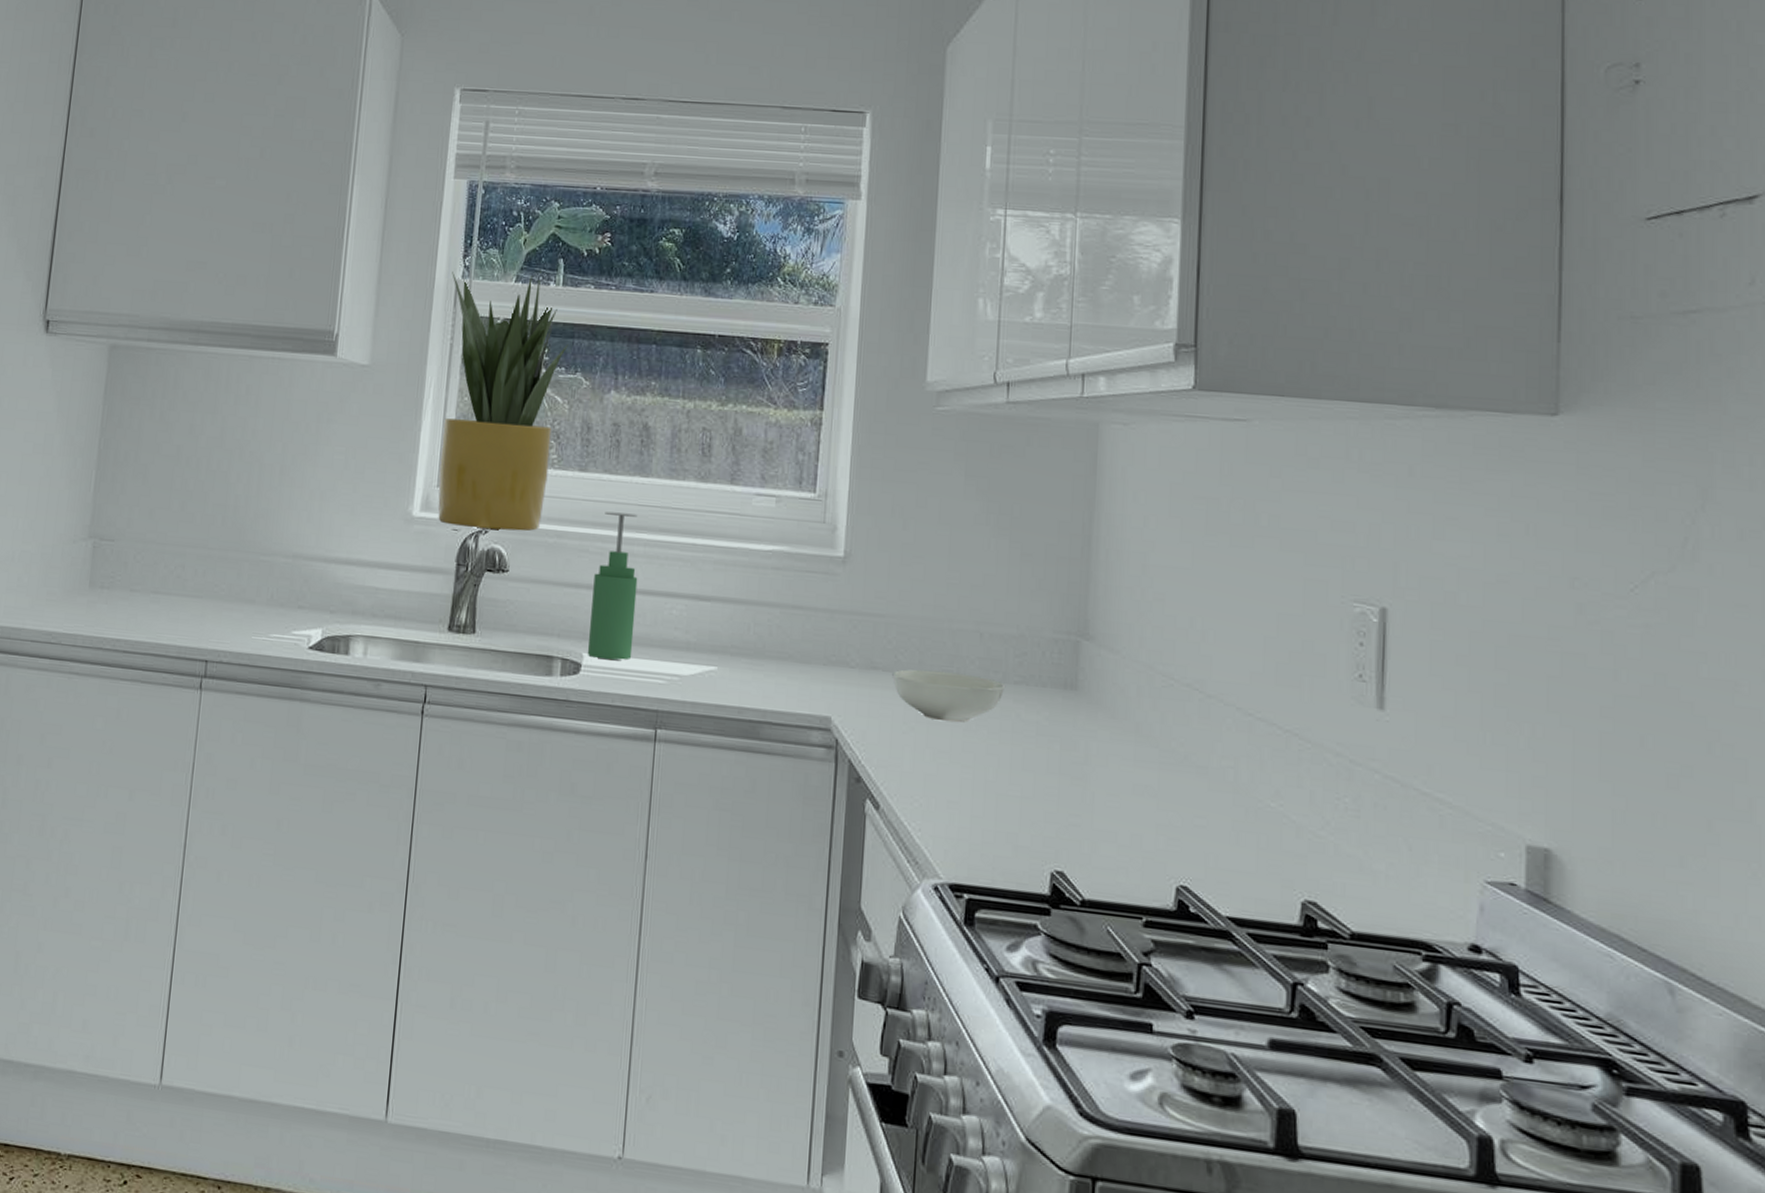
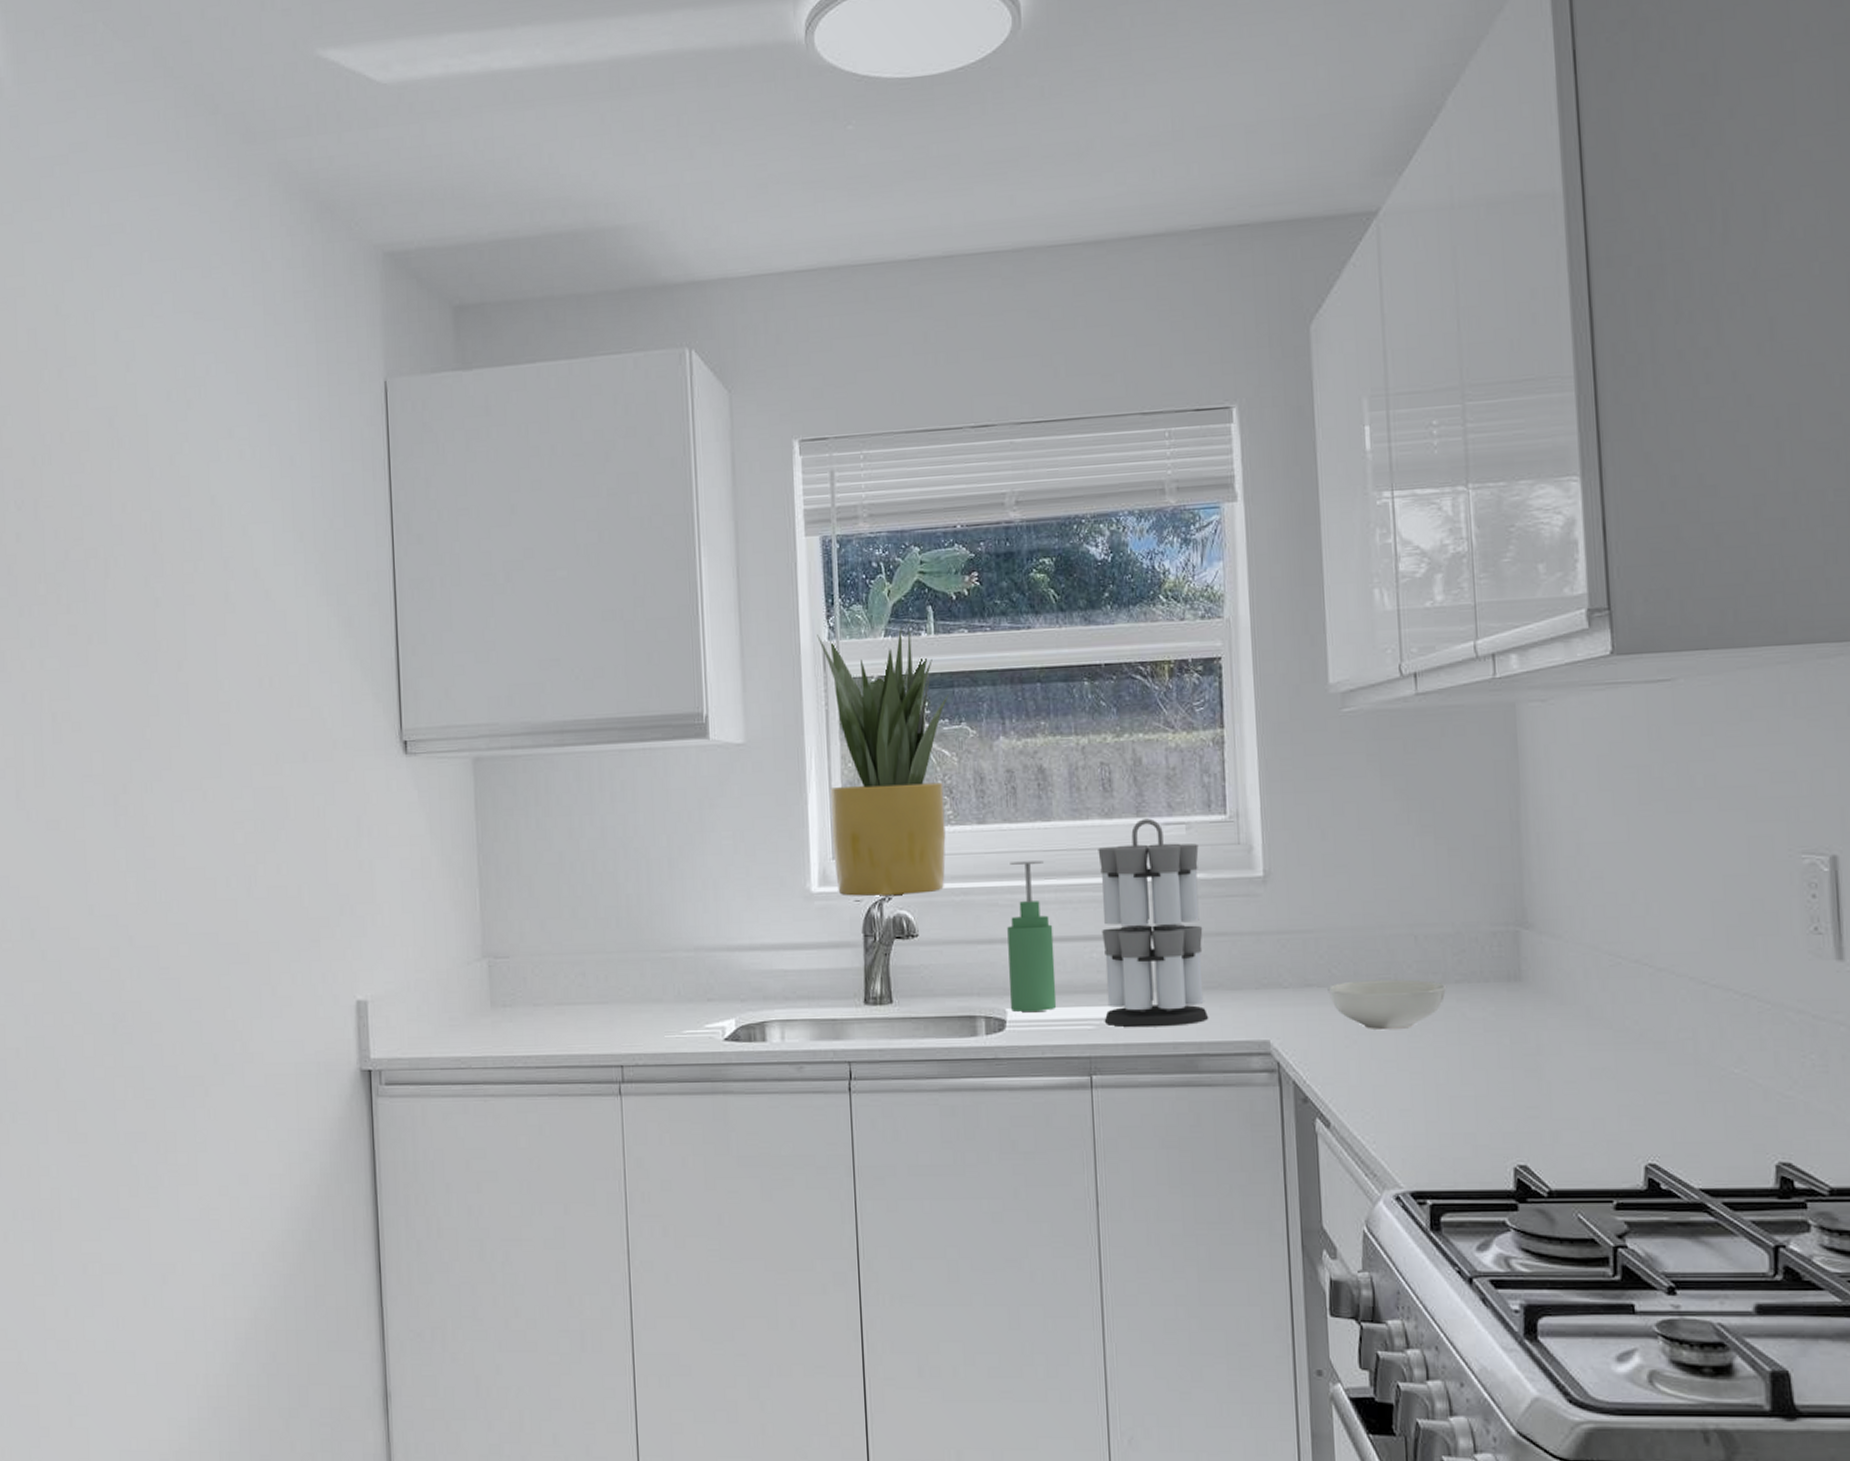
spice rack: none [675,487,786,692] -> present [1098,818,1209,1028]

